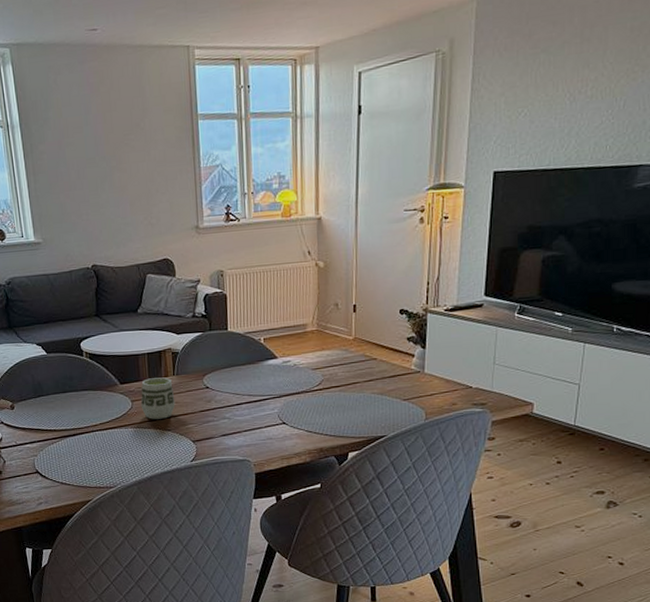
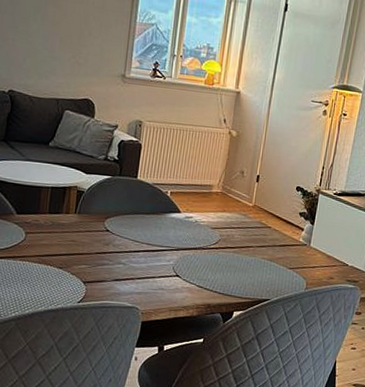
cup: present [140,377,176,419] -> none [35,212,73,256]

